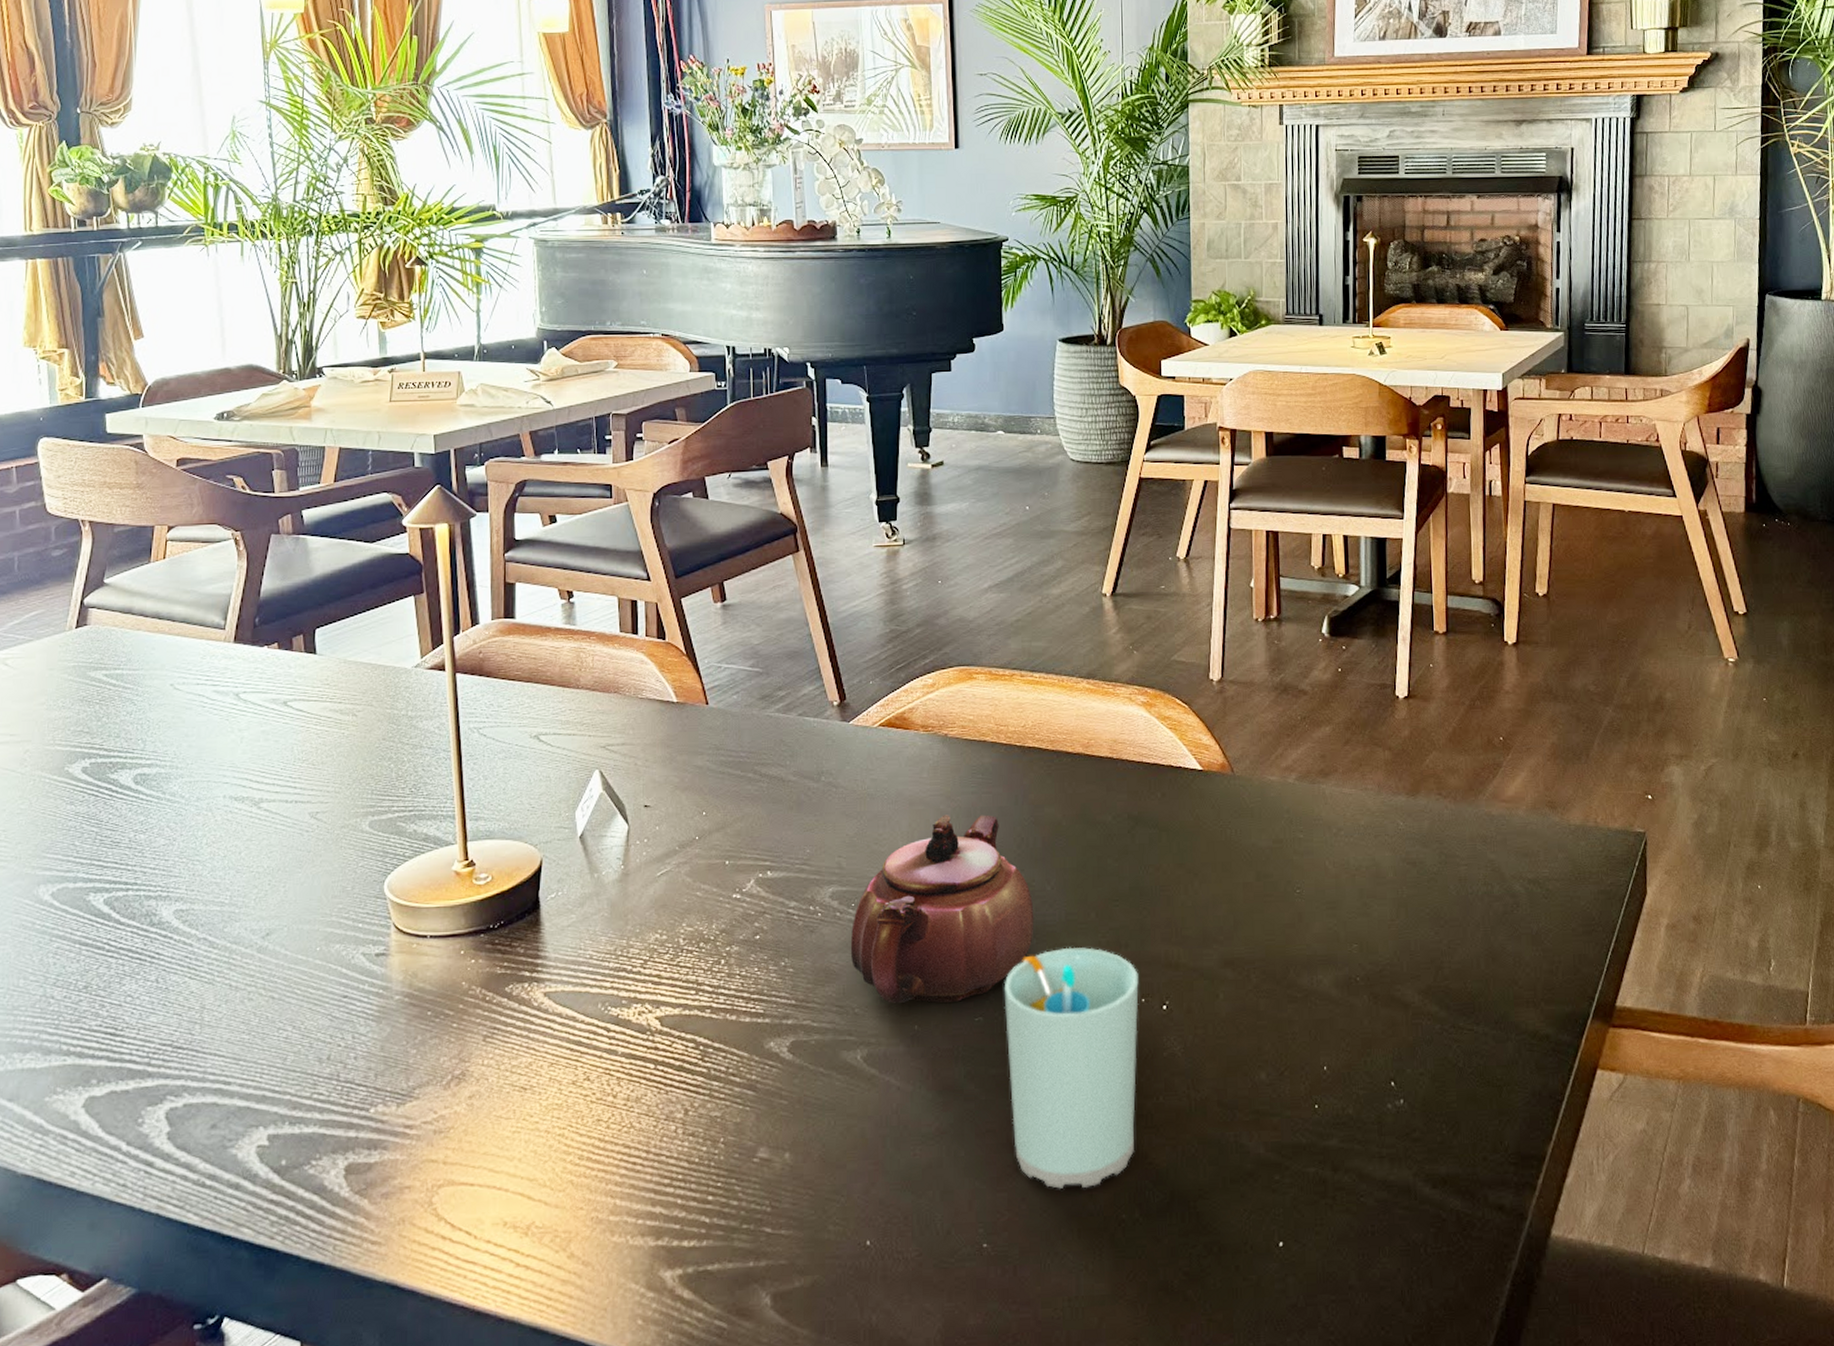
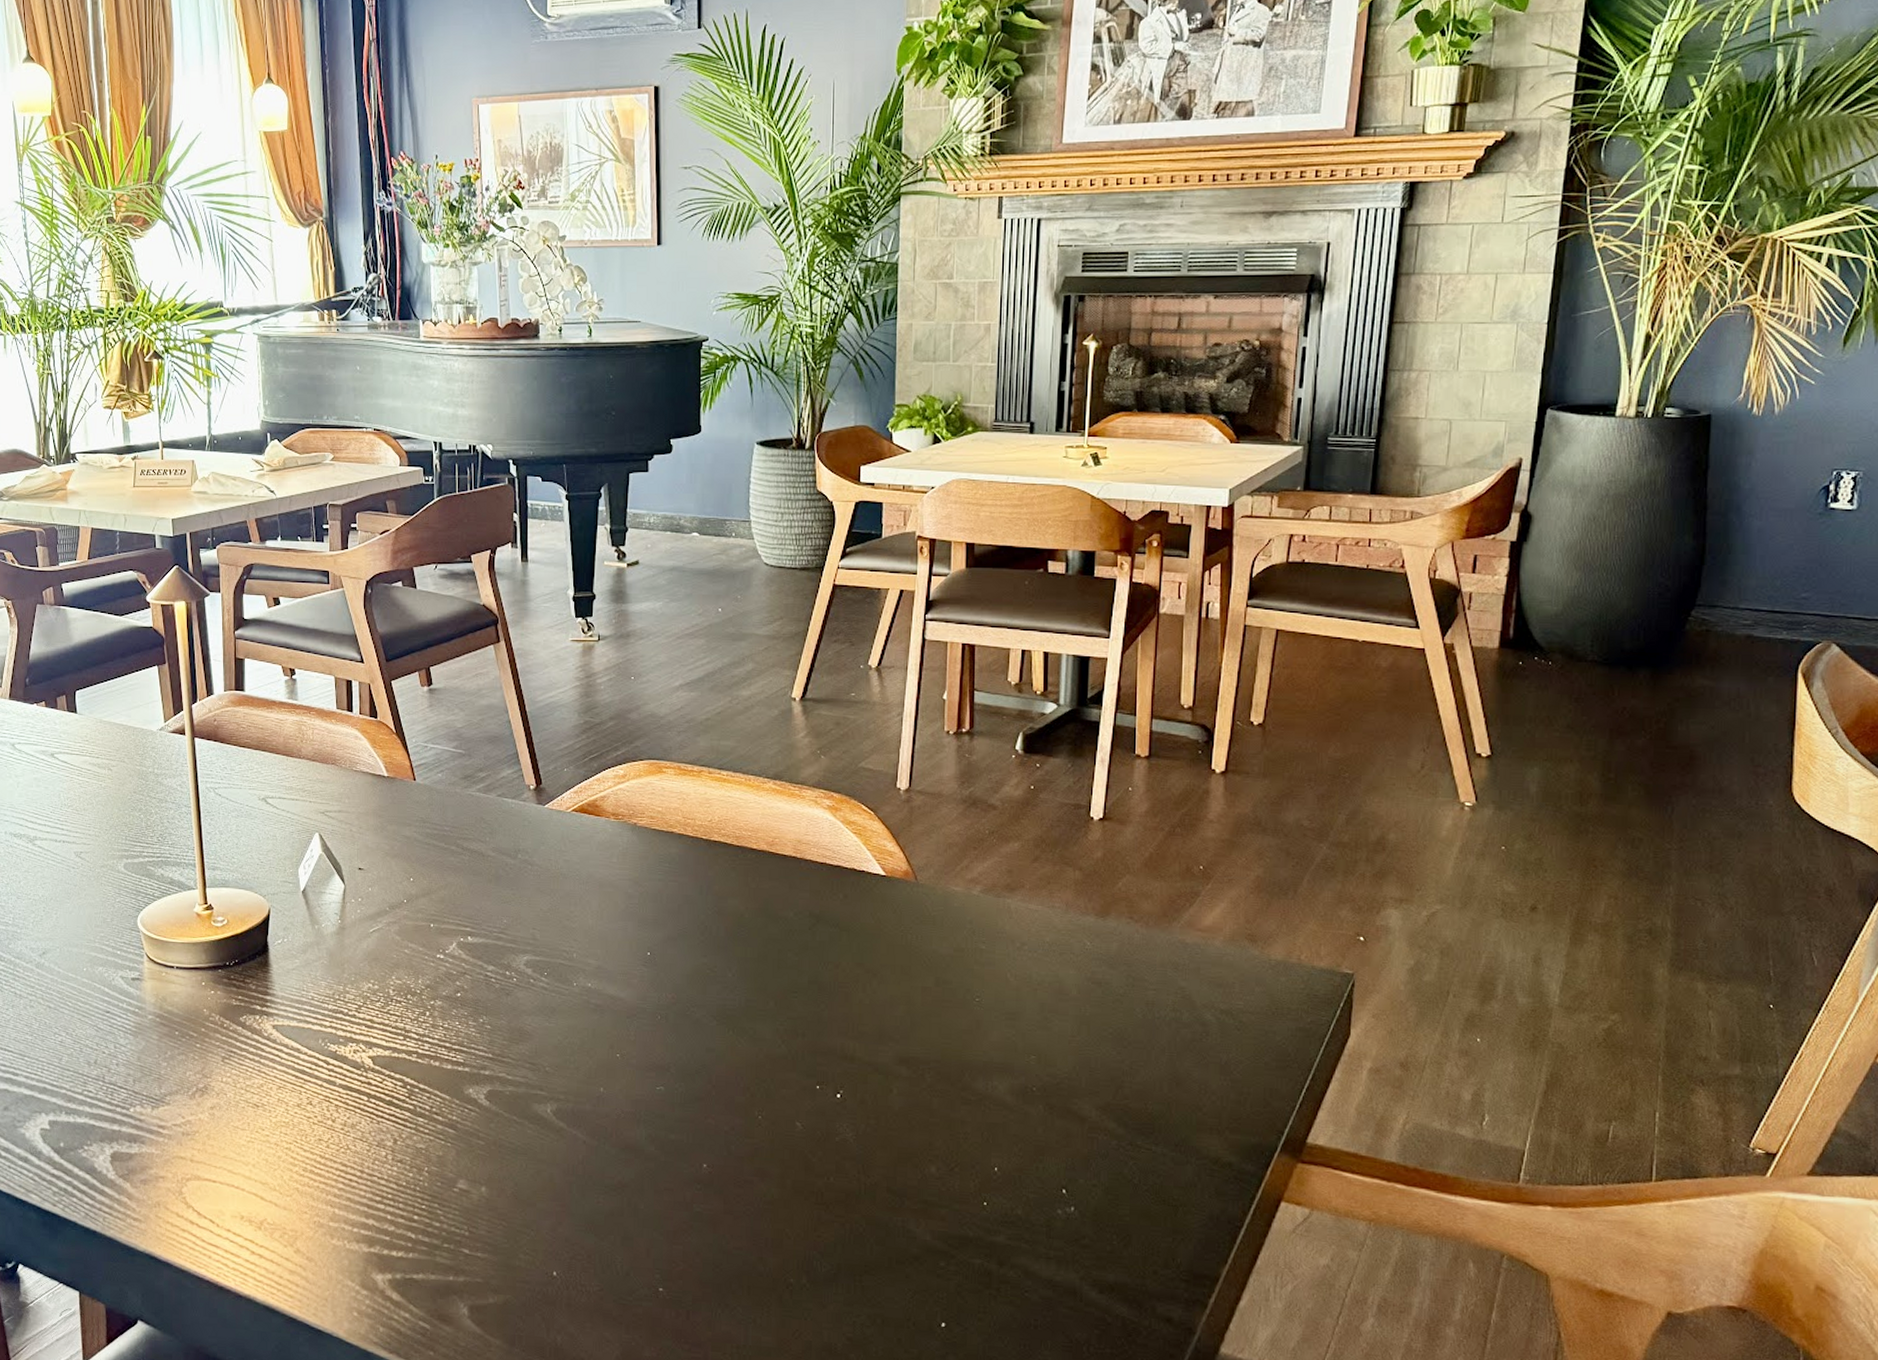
teapot: present [850,815,1034,1004] -> none [542,898,715,1071]
cup: present [1004,947,1139,1189] -> none [684,1031,814,1251]

